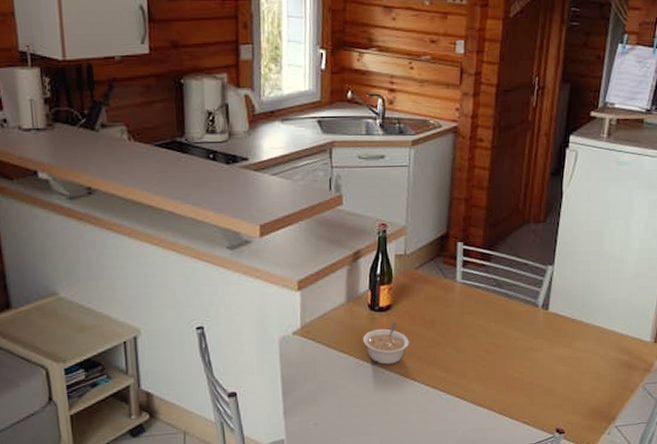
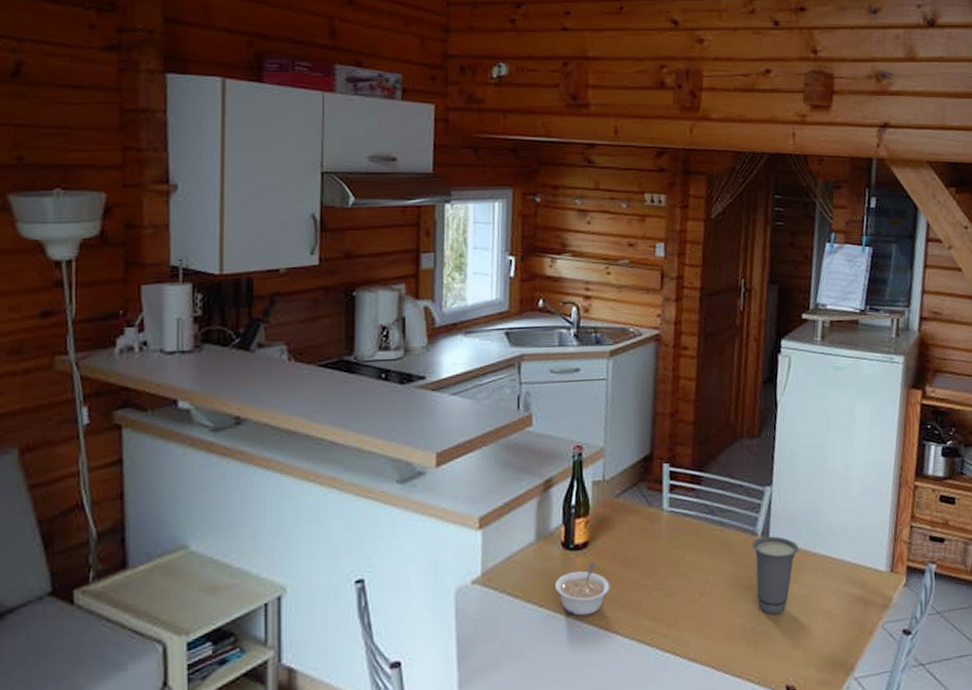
cup: none [533,308,574,372] -> present [752,536,799,615]

